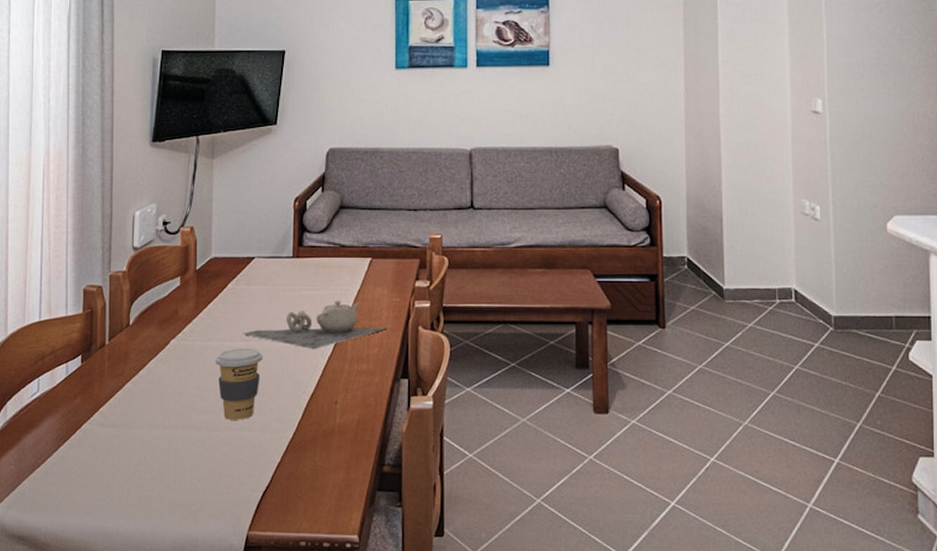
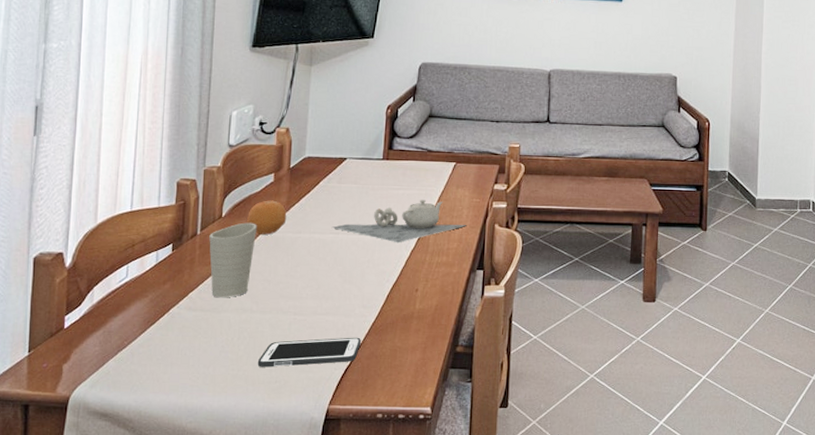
cup: none [118,330,166,413] -> present [209,222,258,298]
fruit: none [155,306,195,343] -> present [247,200,287,235]
cell phone: none [172,455,279,489] -> present [257,337,361,367]
coffee cup: present [215,348,263,420] -> none [304,240,350,305]

